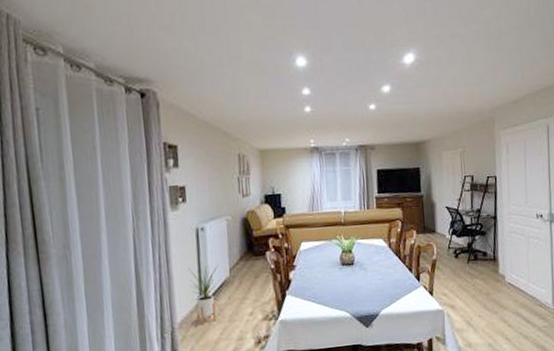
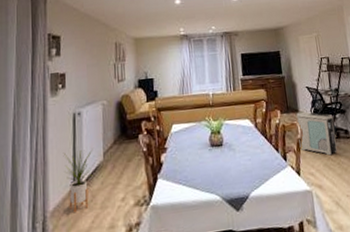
air purifier: none [433,232,473,277] -> present [296,111,337,156]

